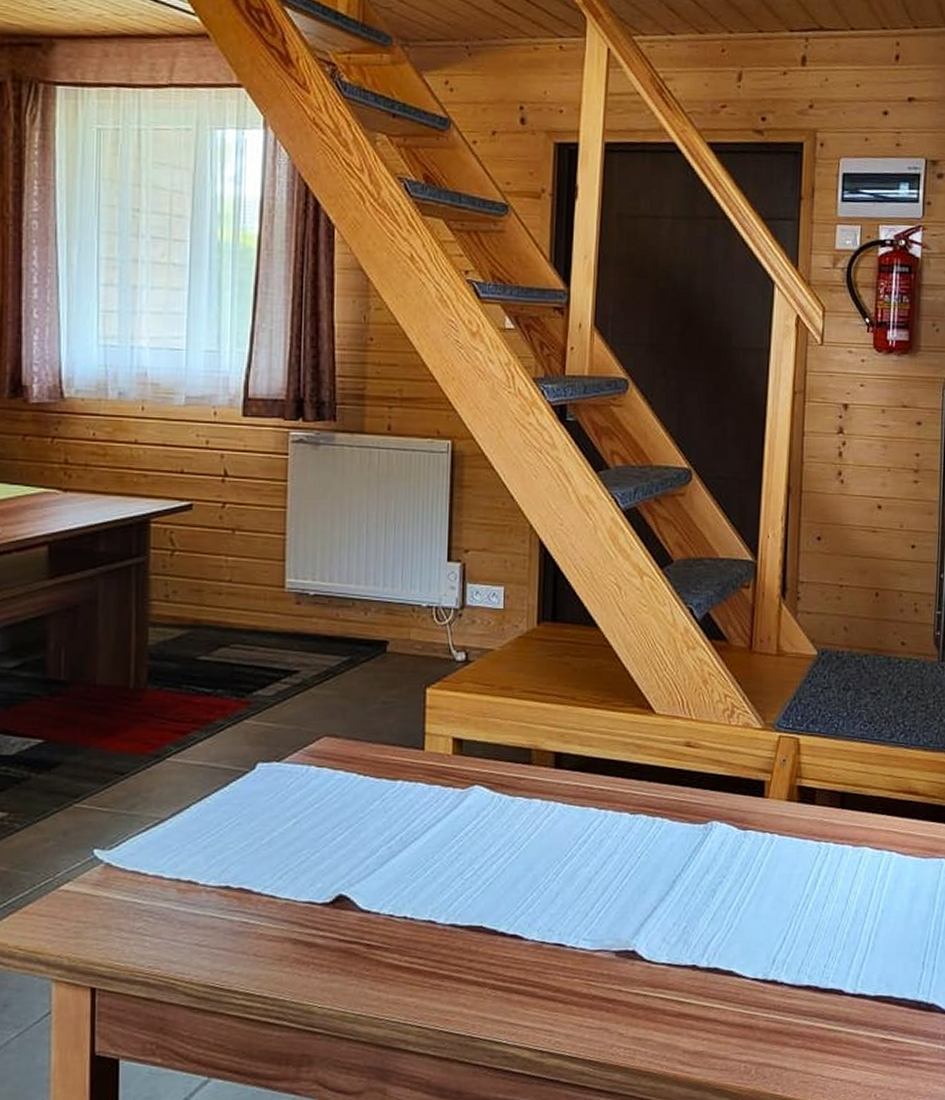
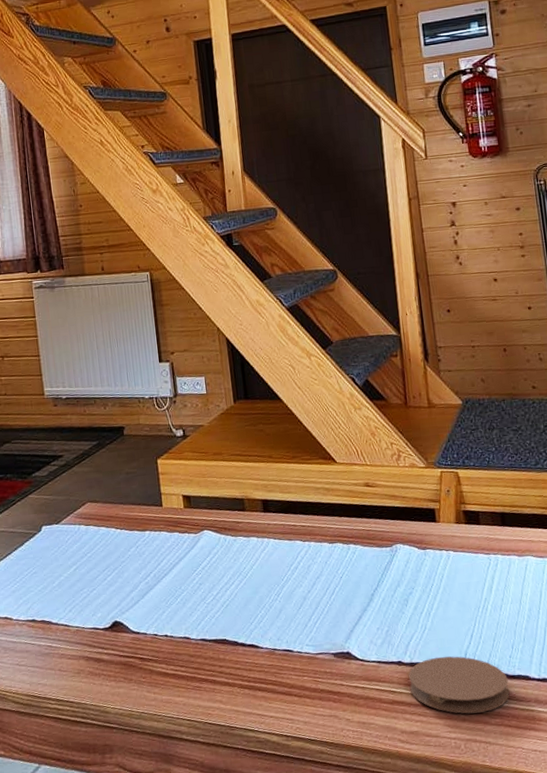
coaster: none [701,961,818,1033] -> present [408,656,510,714]

